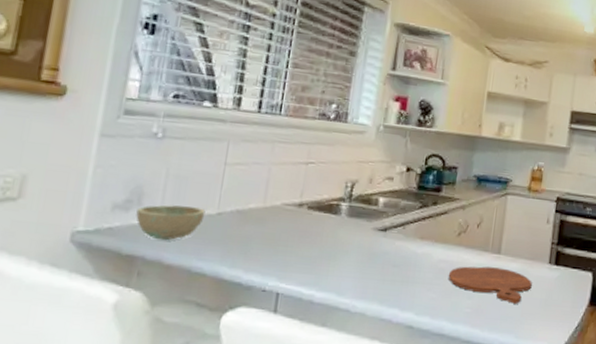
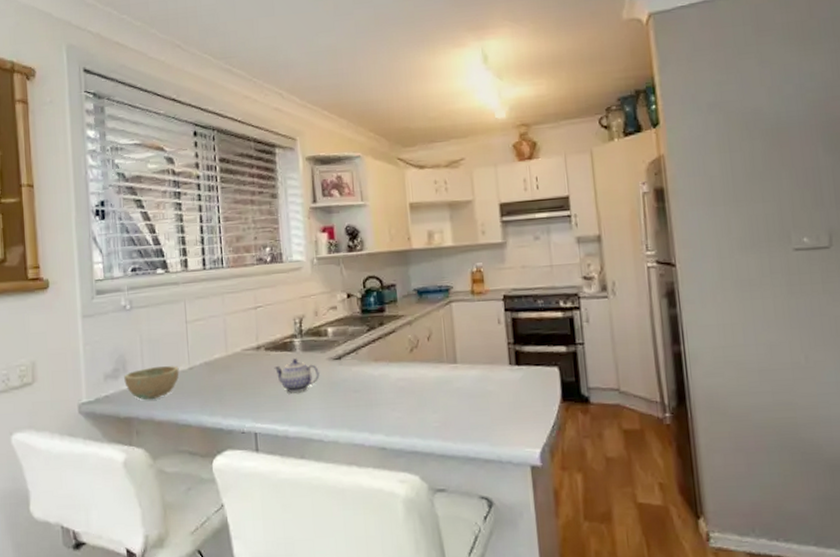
teapot: none [313,222,361,258] -> present [274,359,320,392]
cutting board: present [448,266,532,304] -> none [409,377,496,411]

